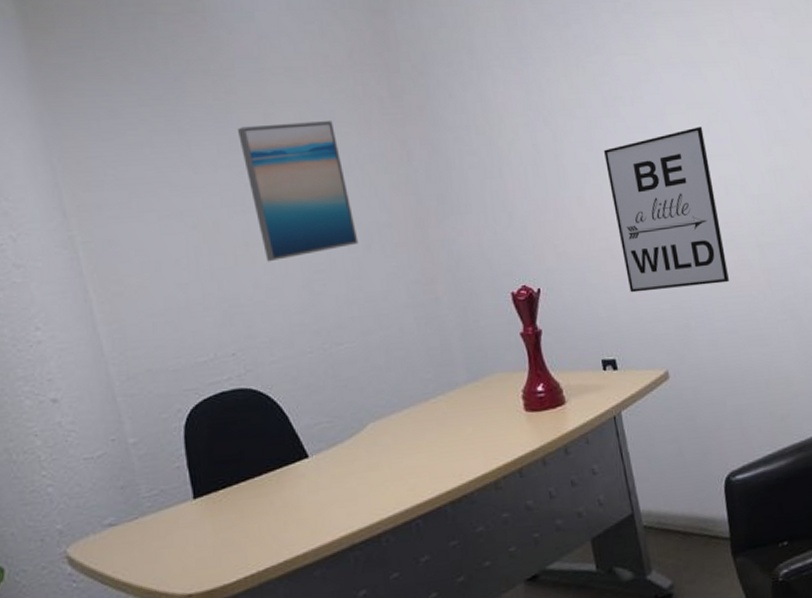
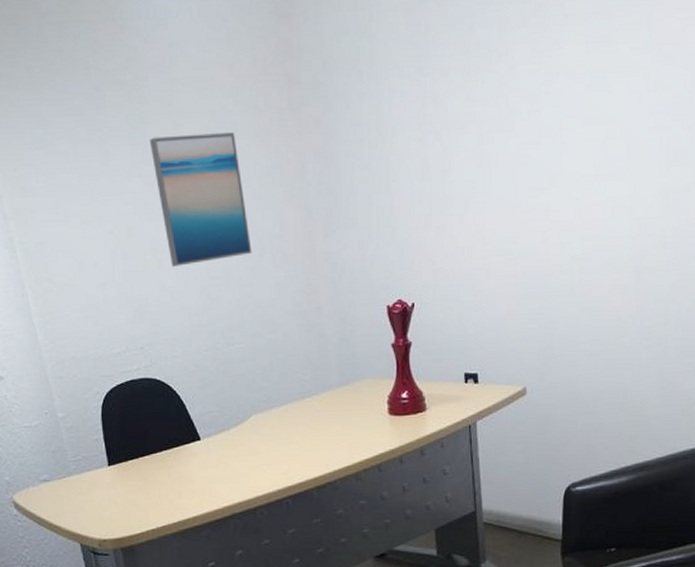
wall art: present [603,126,729,293] -> none [492,143,601,312]

